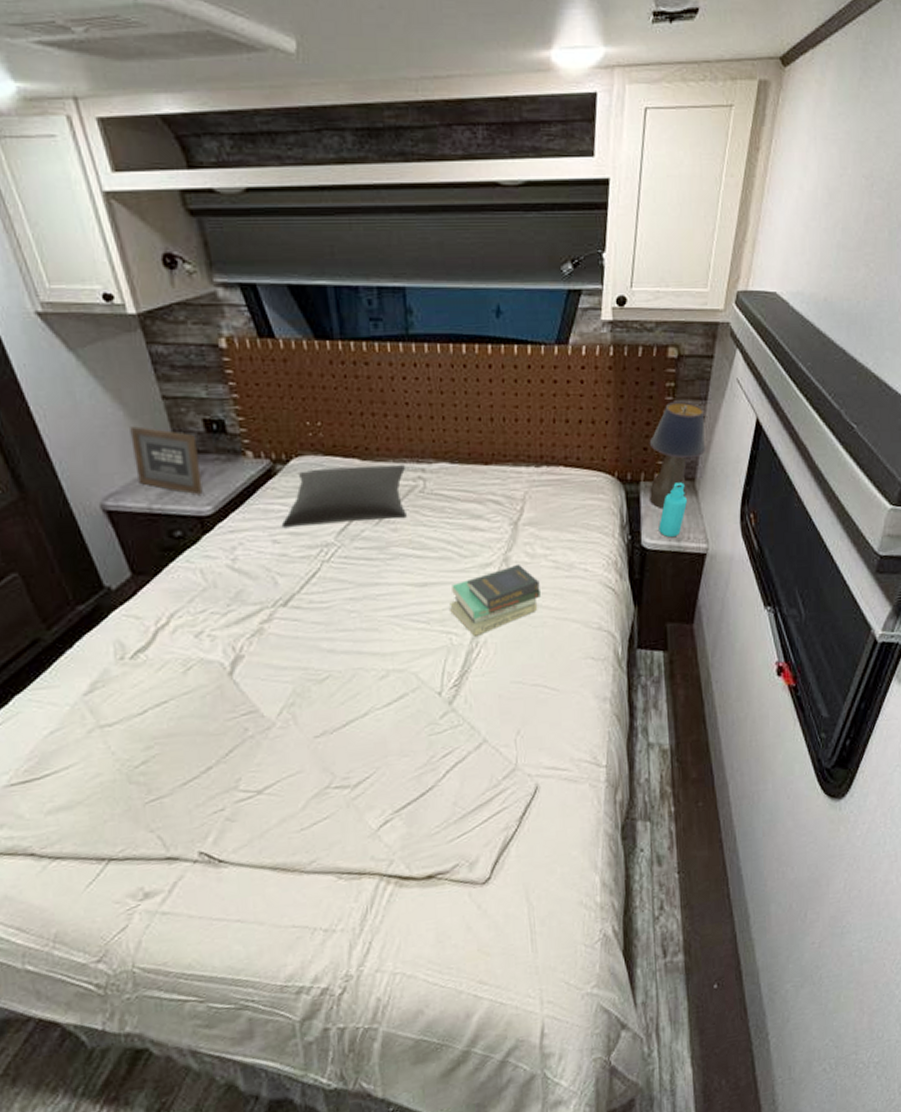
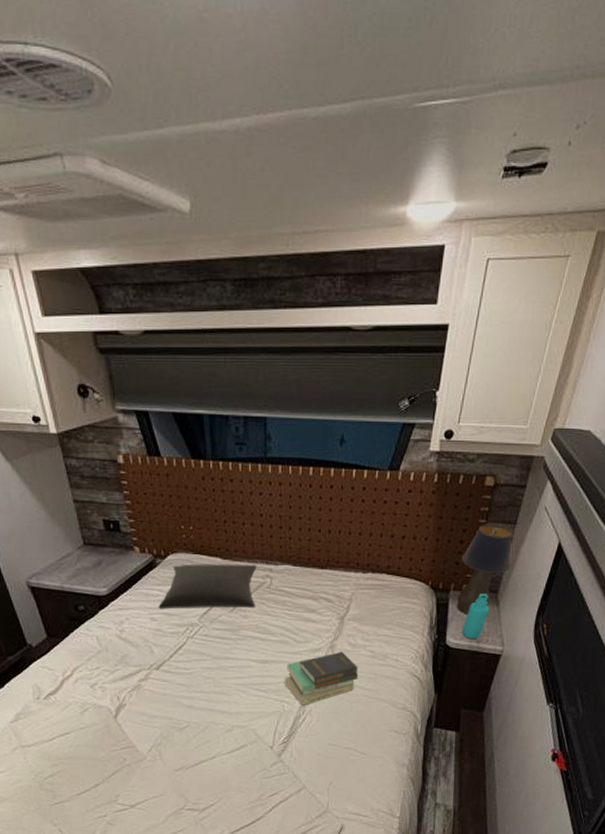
picture frame: present [130,426,203,495] -> none [49,523,101,579]

